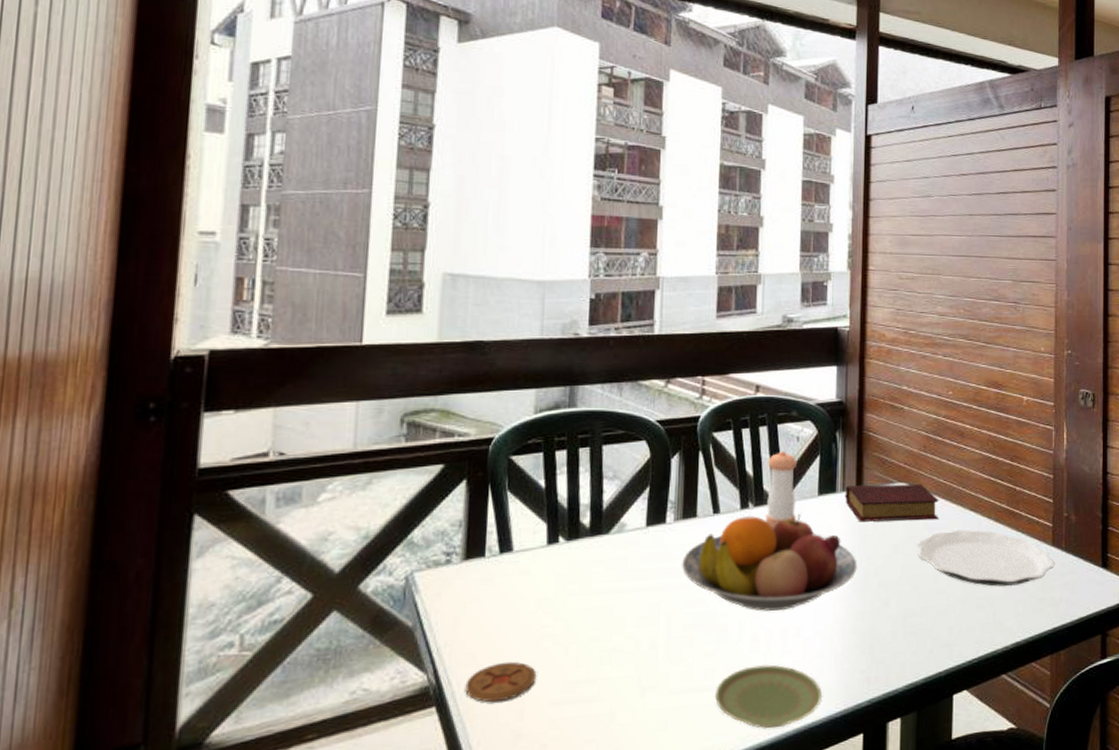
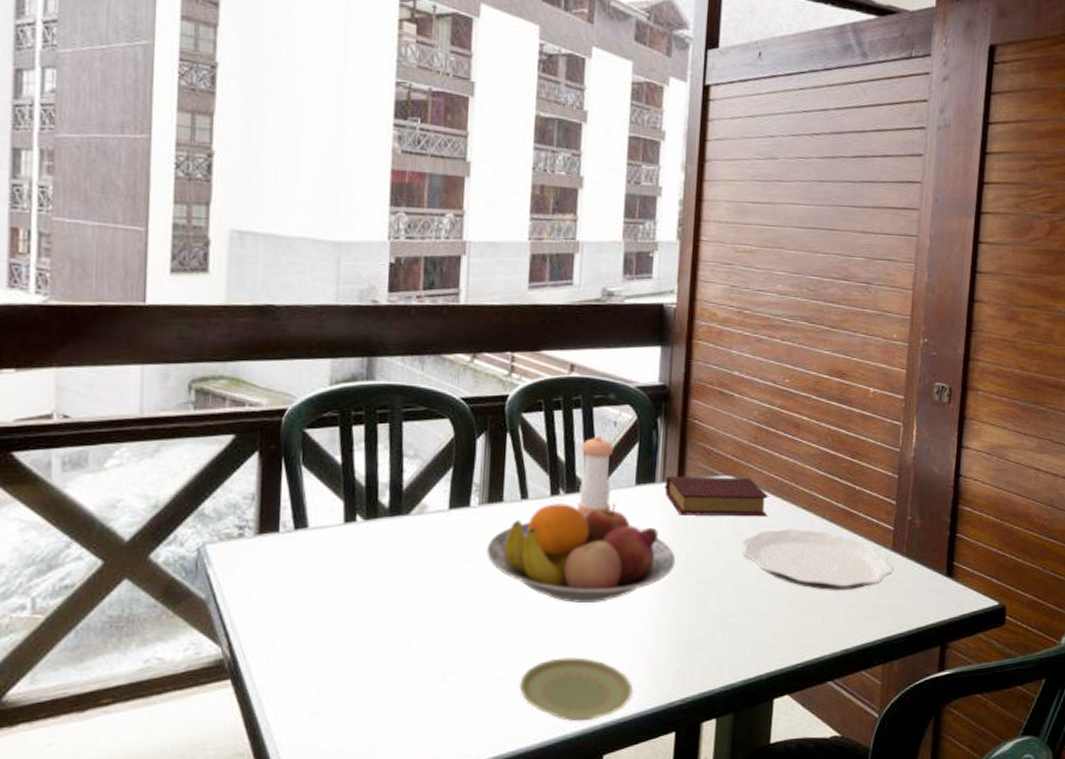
coaster: present [465,661,537,702] -> none [260,639,334,679]

